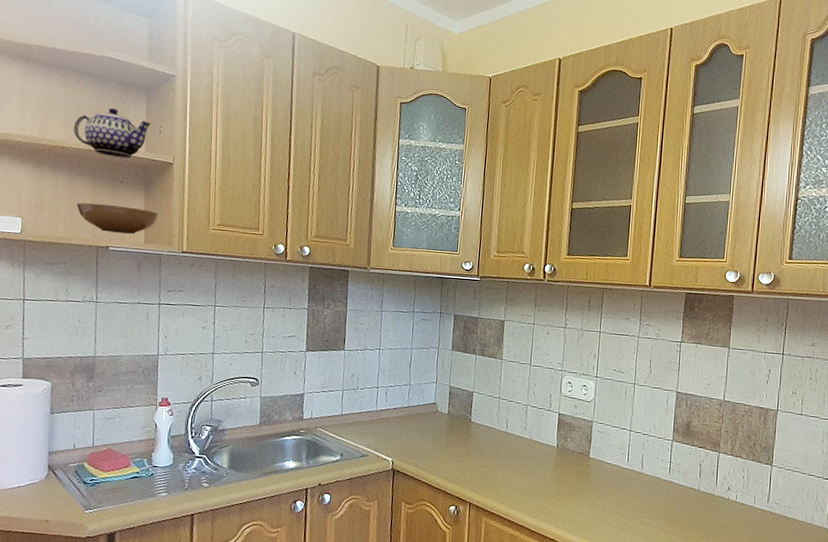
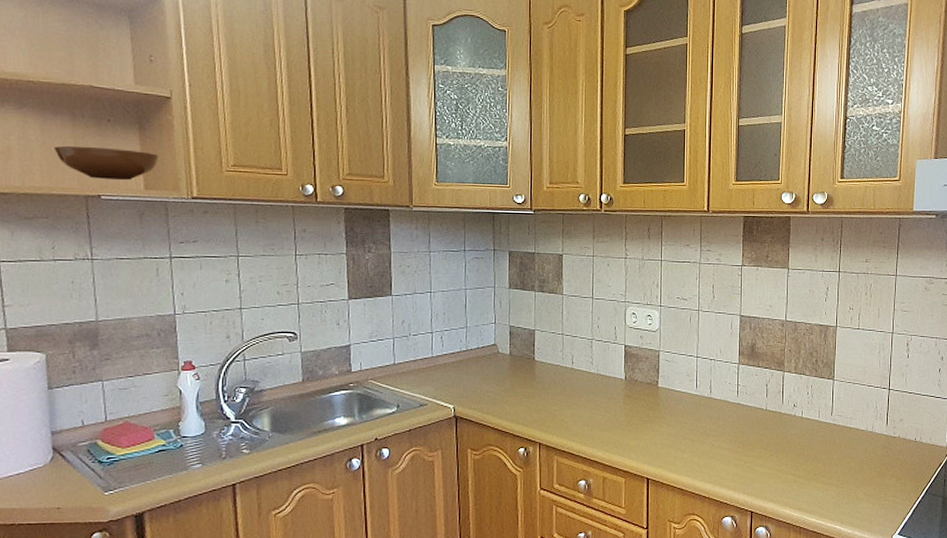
teapot: present [73,108,151,159] -> none [39,34,139,93]

